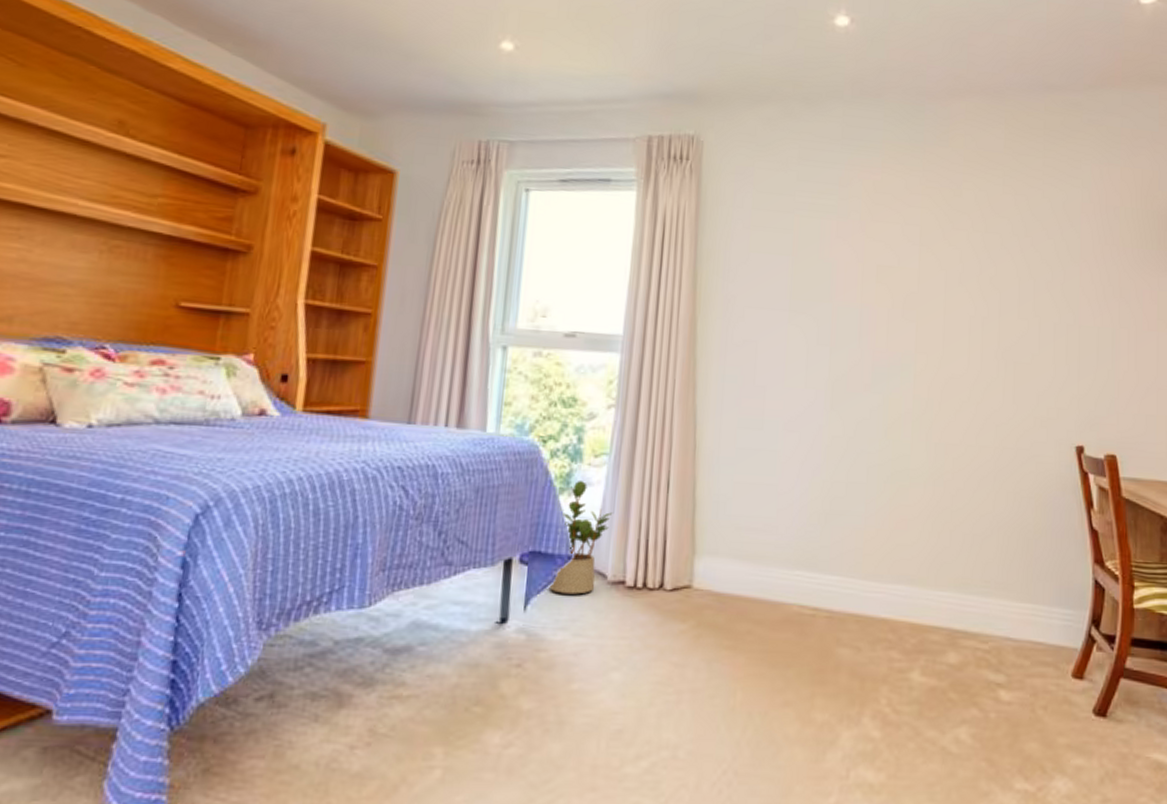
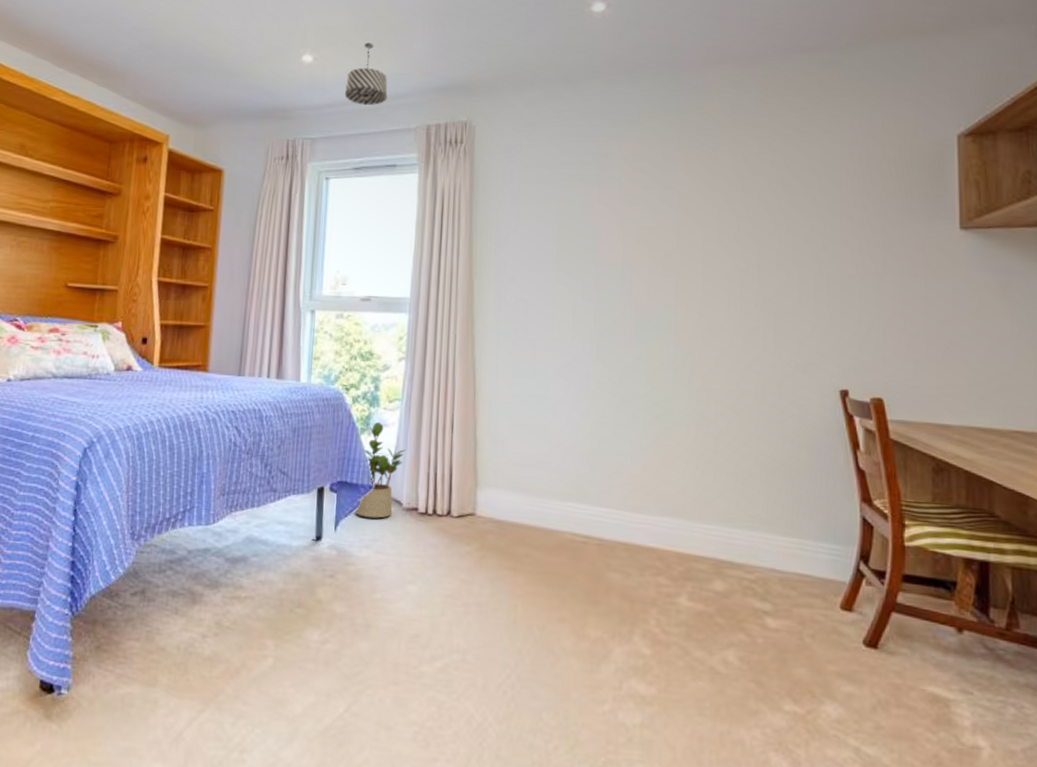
pendant light: none [551,34,603,108] -> present [344,42,388,106]

